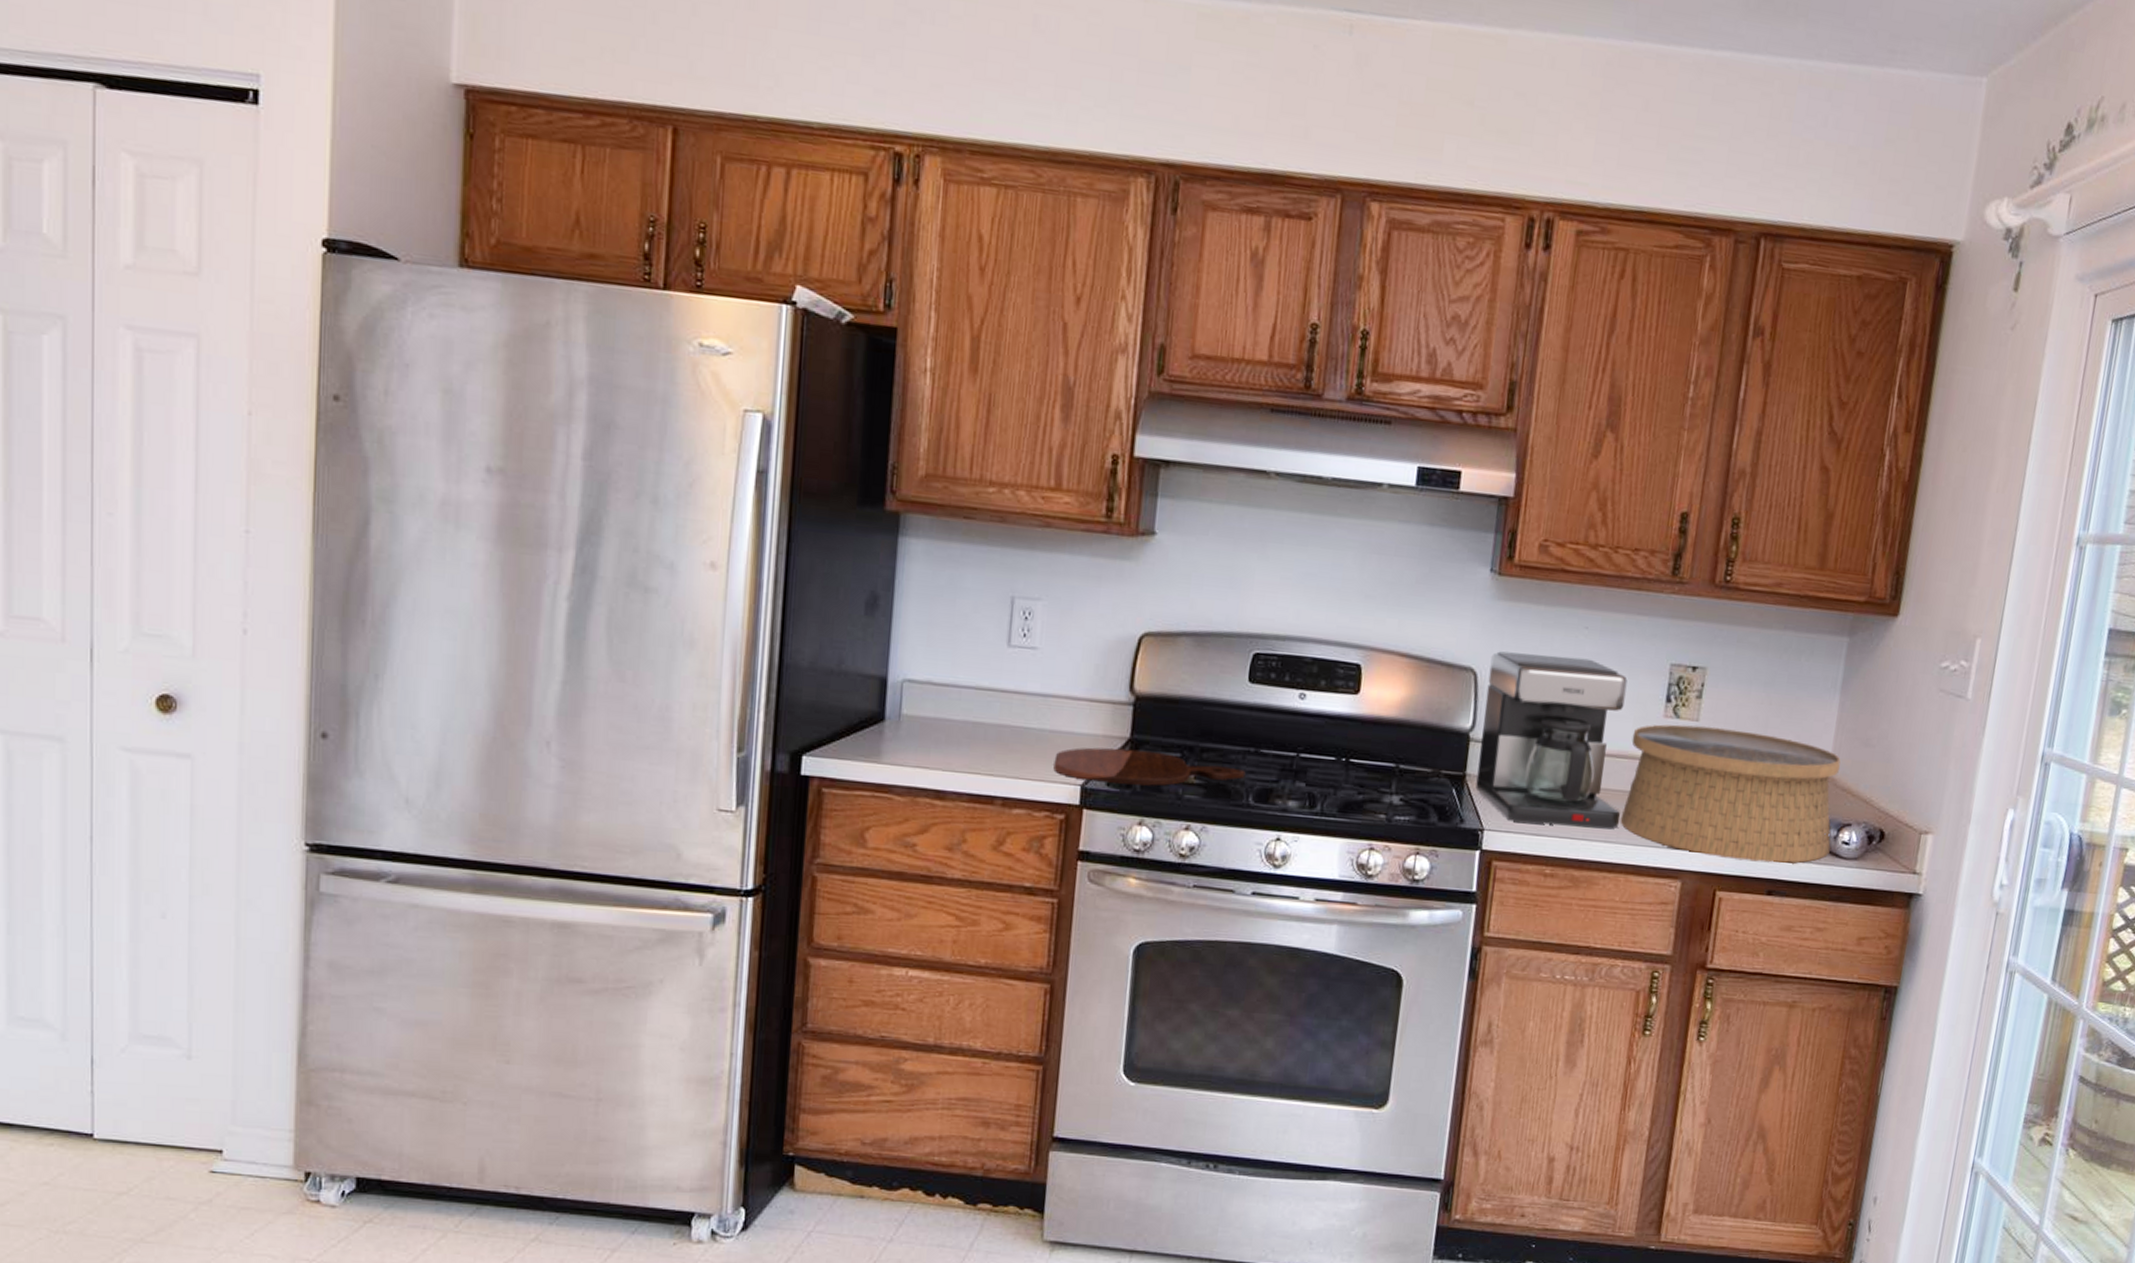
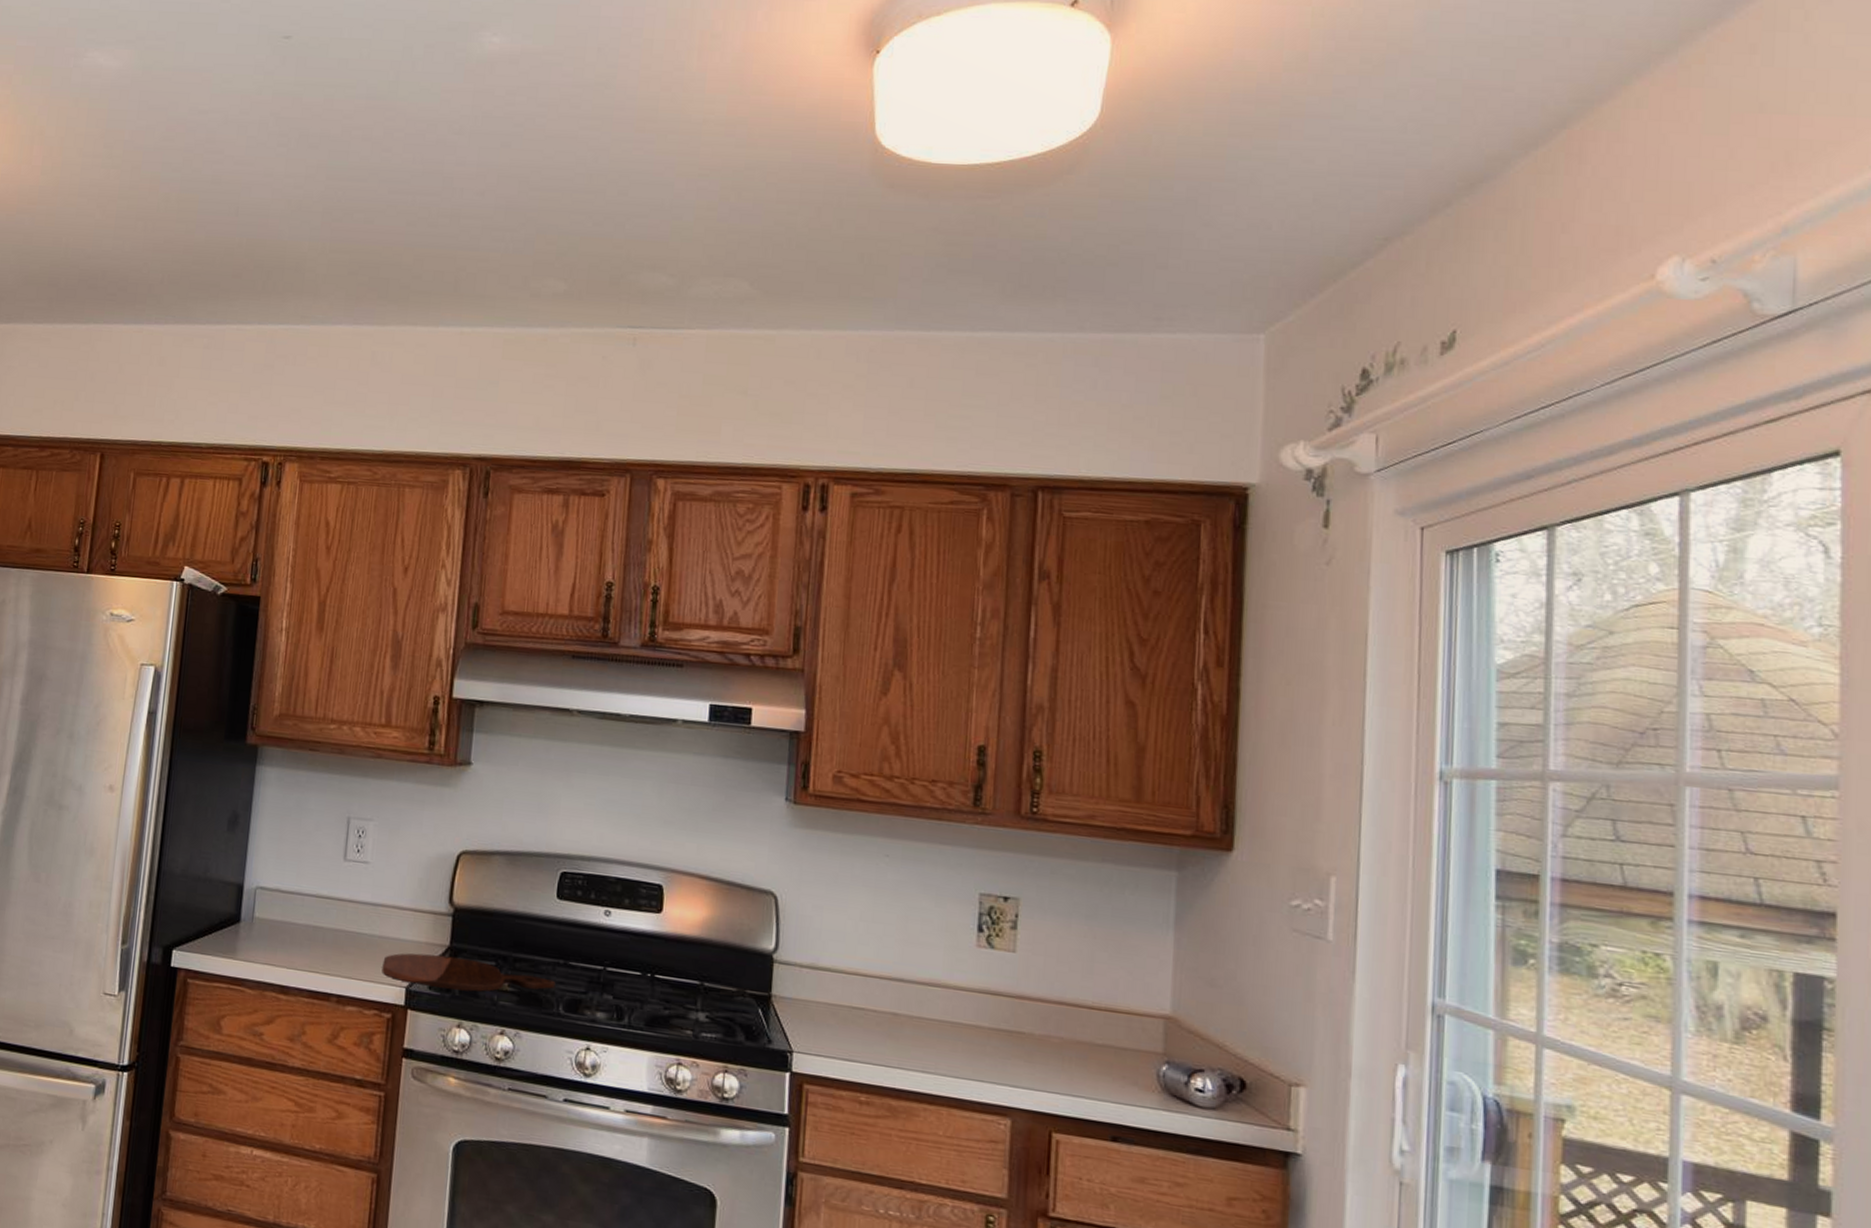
coffee maker: present [1475,651,1628,828] -> none [782,876,937,1059]
woven basket: present [1620,724,1841,864] -> none [937,954,1183,1109]

